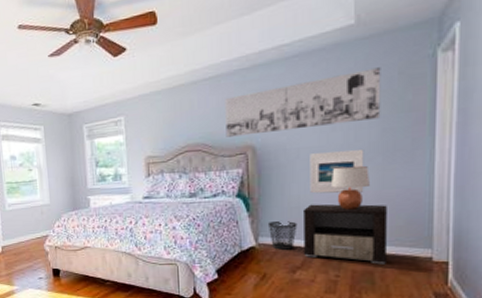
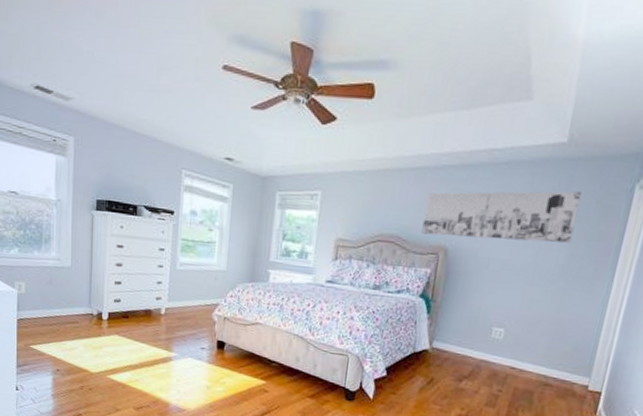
wastebasket: present [267,221,297,250] -> none [444,327,473,358]
nightstand: present [304,204,387,265] -> none [473,316,559,386]
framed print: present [310,150,364,194] -> none [491,266,550,313]
lamp: present [332,165,370,210] -> none [512,283,550,329]

